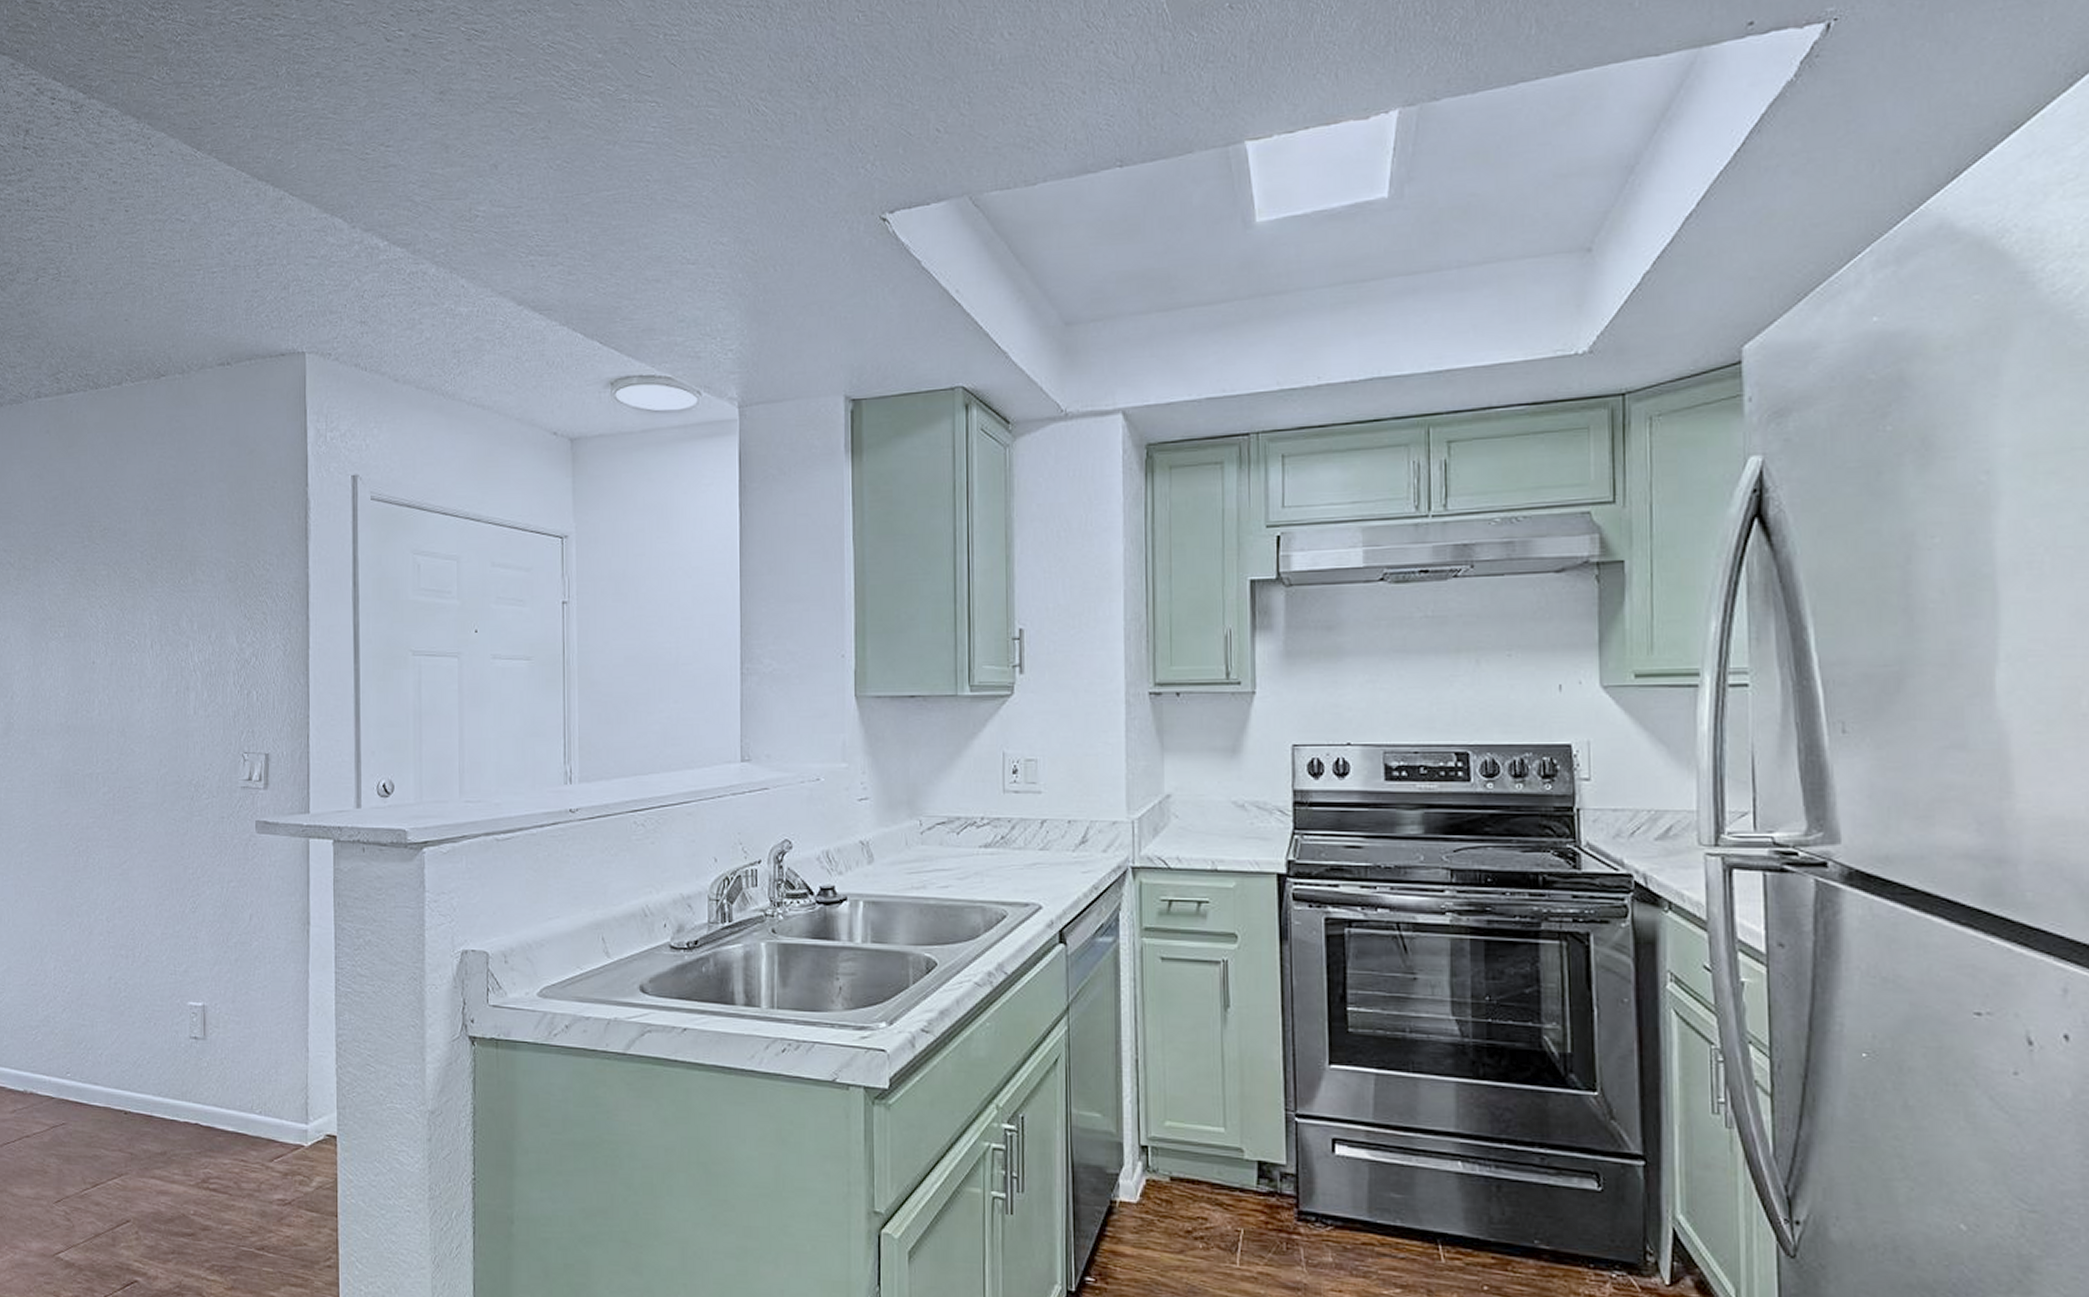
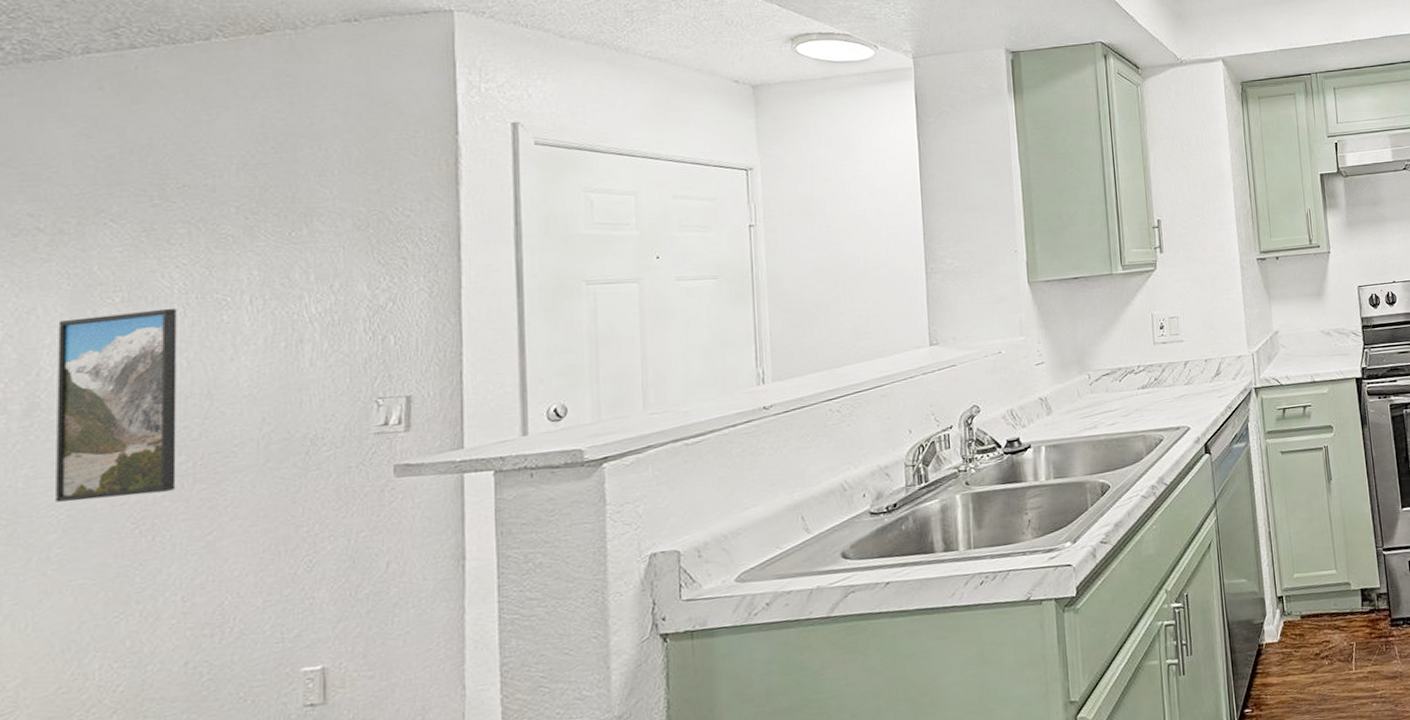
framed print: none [24,646,102,818] -> present [56,308,177,502]

